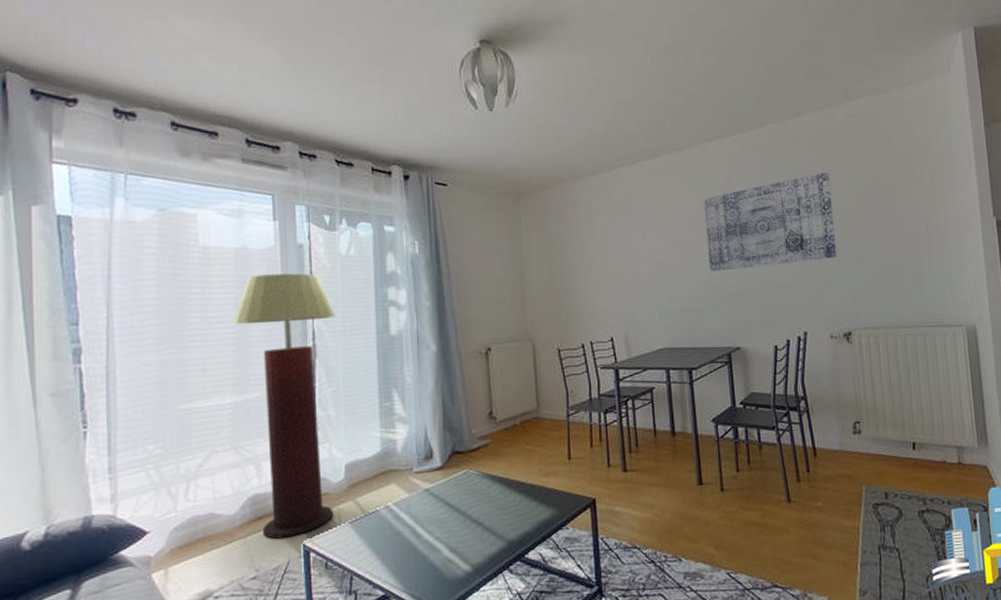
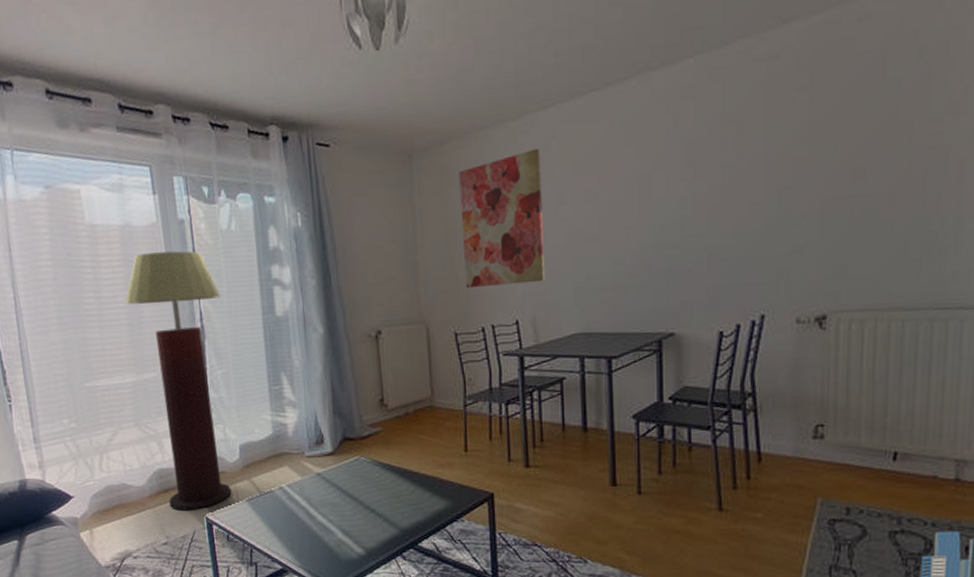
wall art: none [560,195,635,310] -> present [459,148,546,289]
wall art: present [703,171,837,272] -> none [640,101,821,242]

